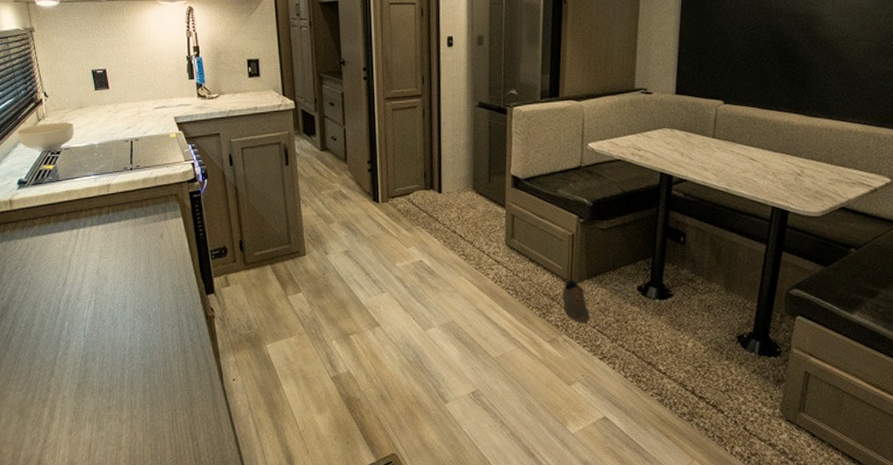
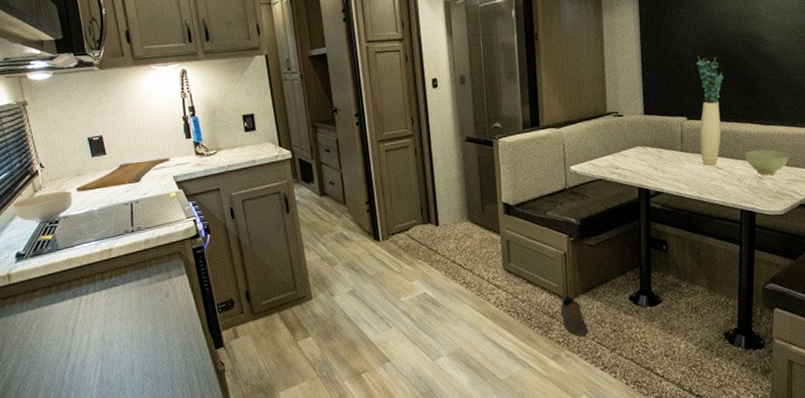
cutting board: none [78,97,172,124] -> present [76,157,170,191]
vase: none [734,33,771,156] -> present [697,55,724,166]
bowl: none [783,144,837,173] -> present [744,150,791,176]

